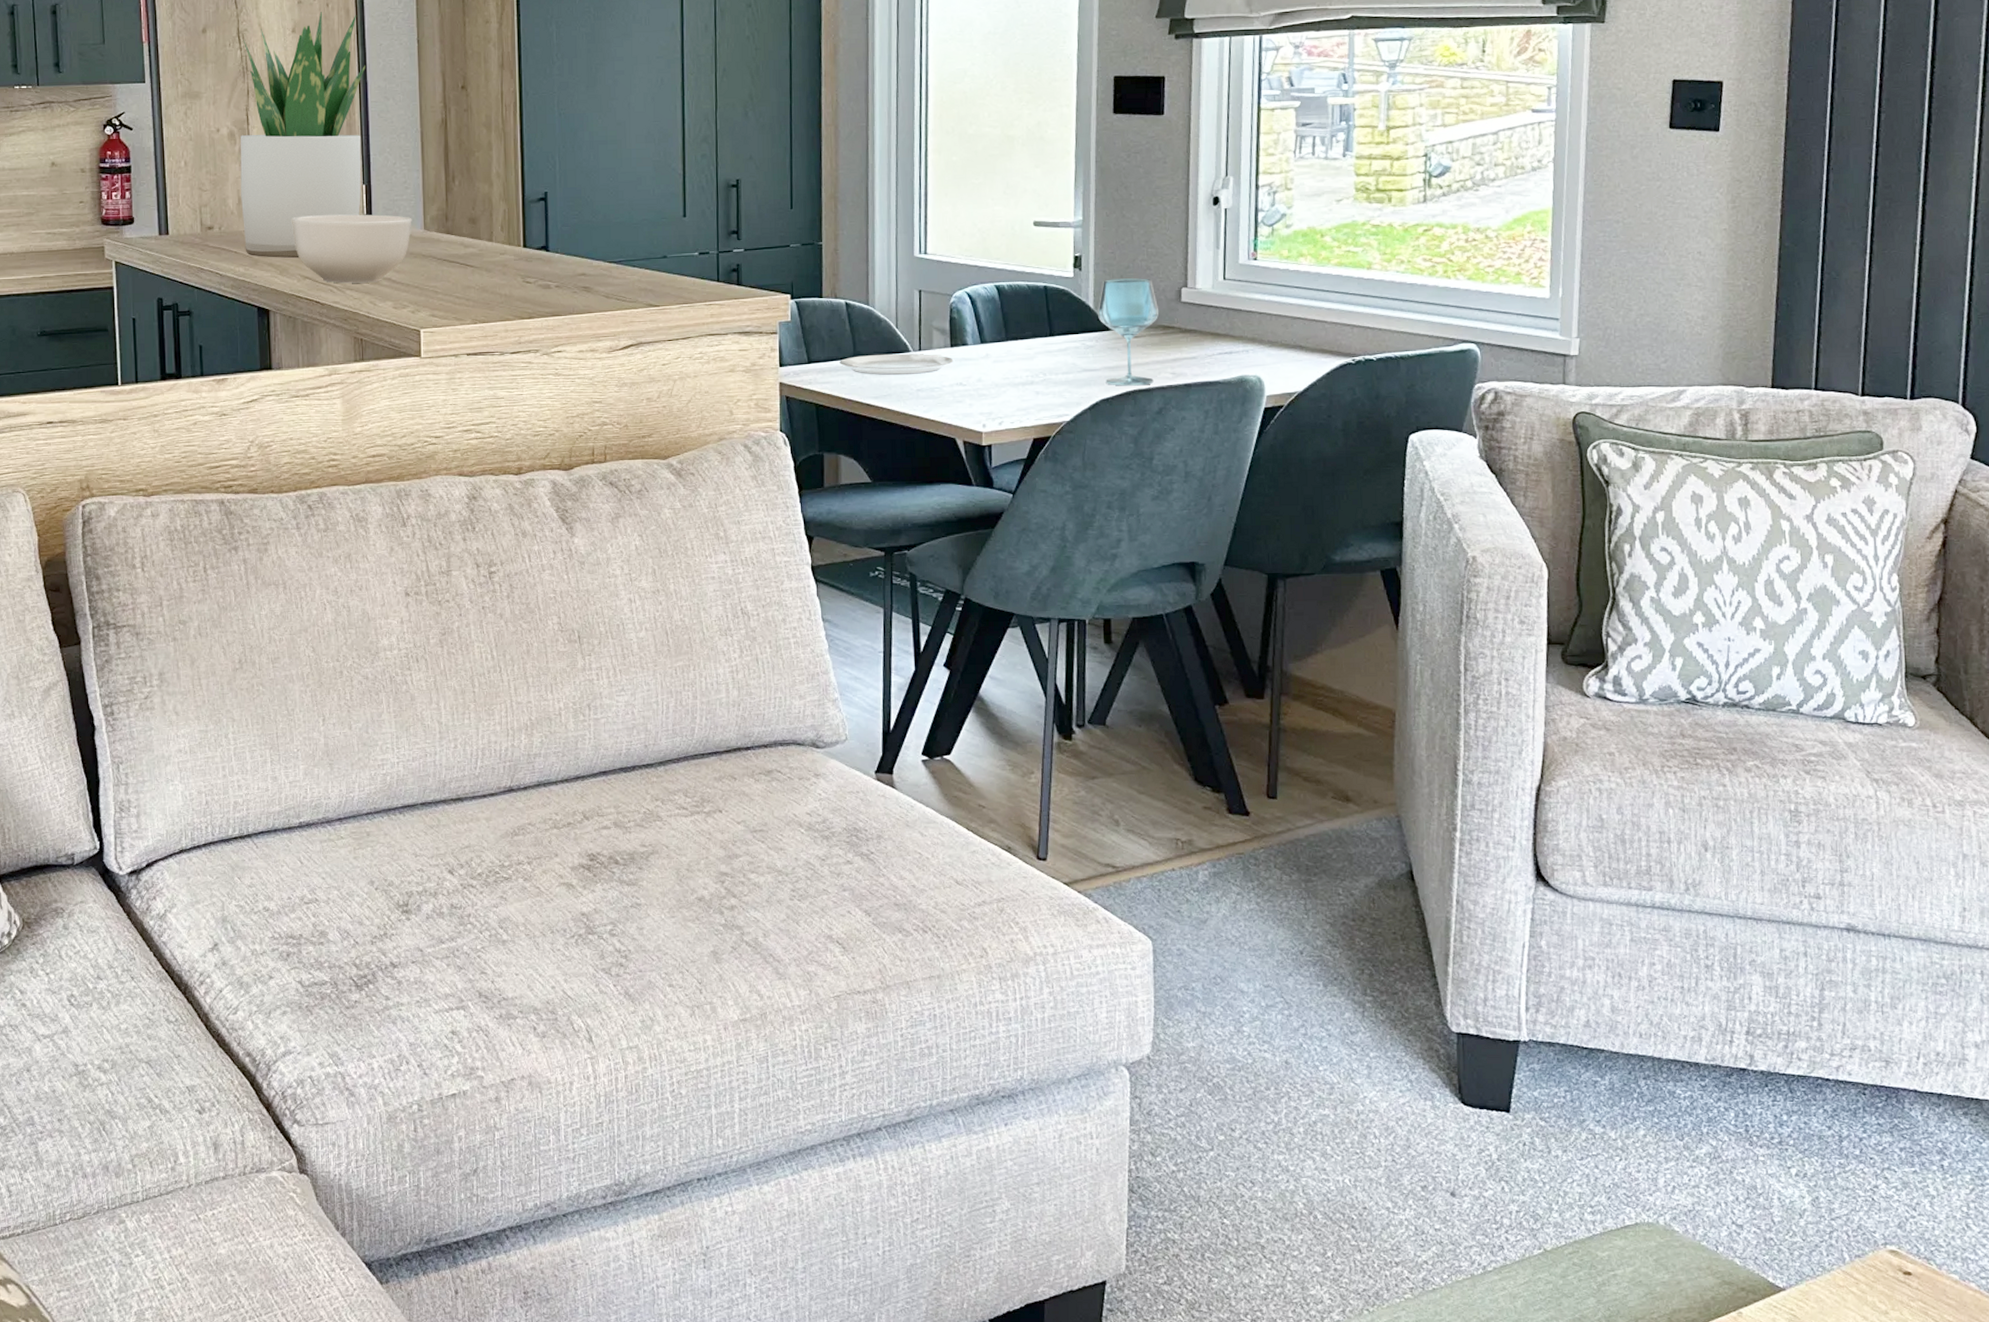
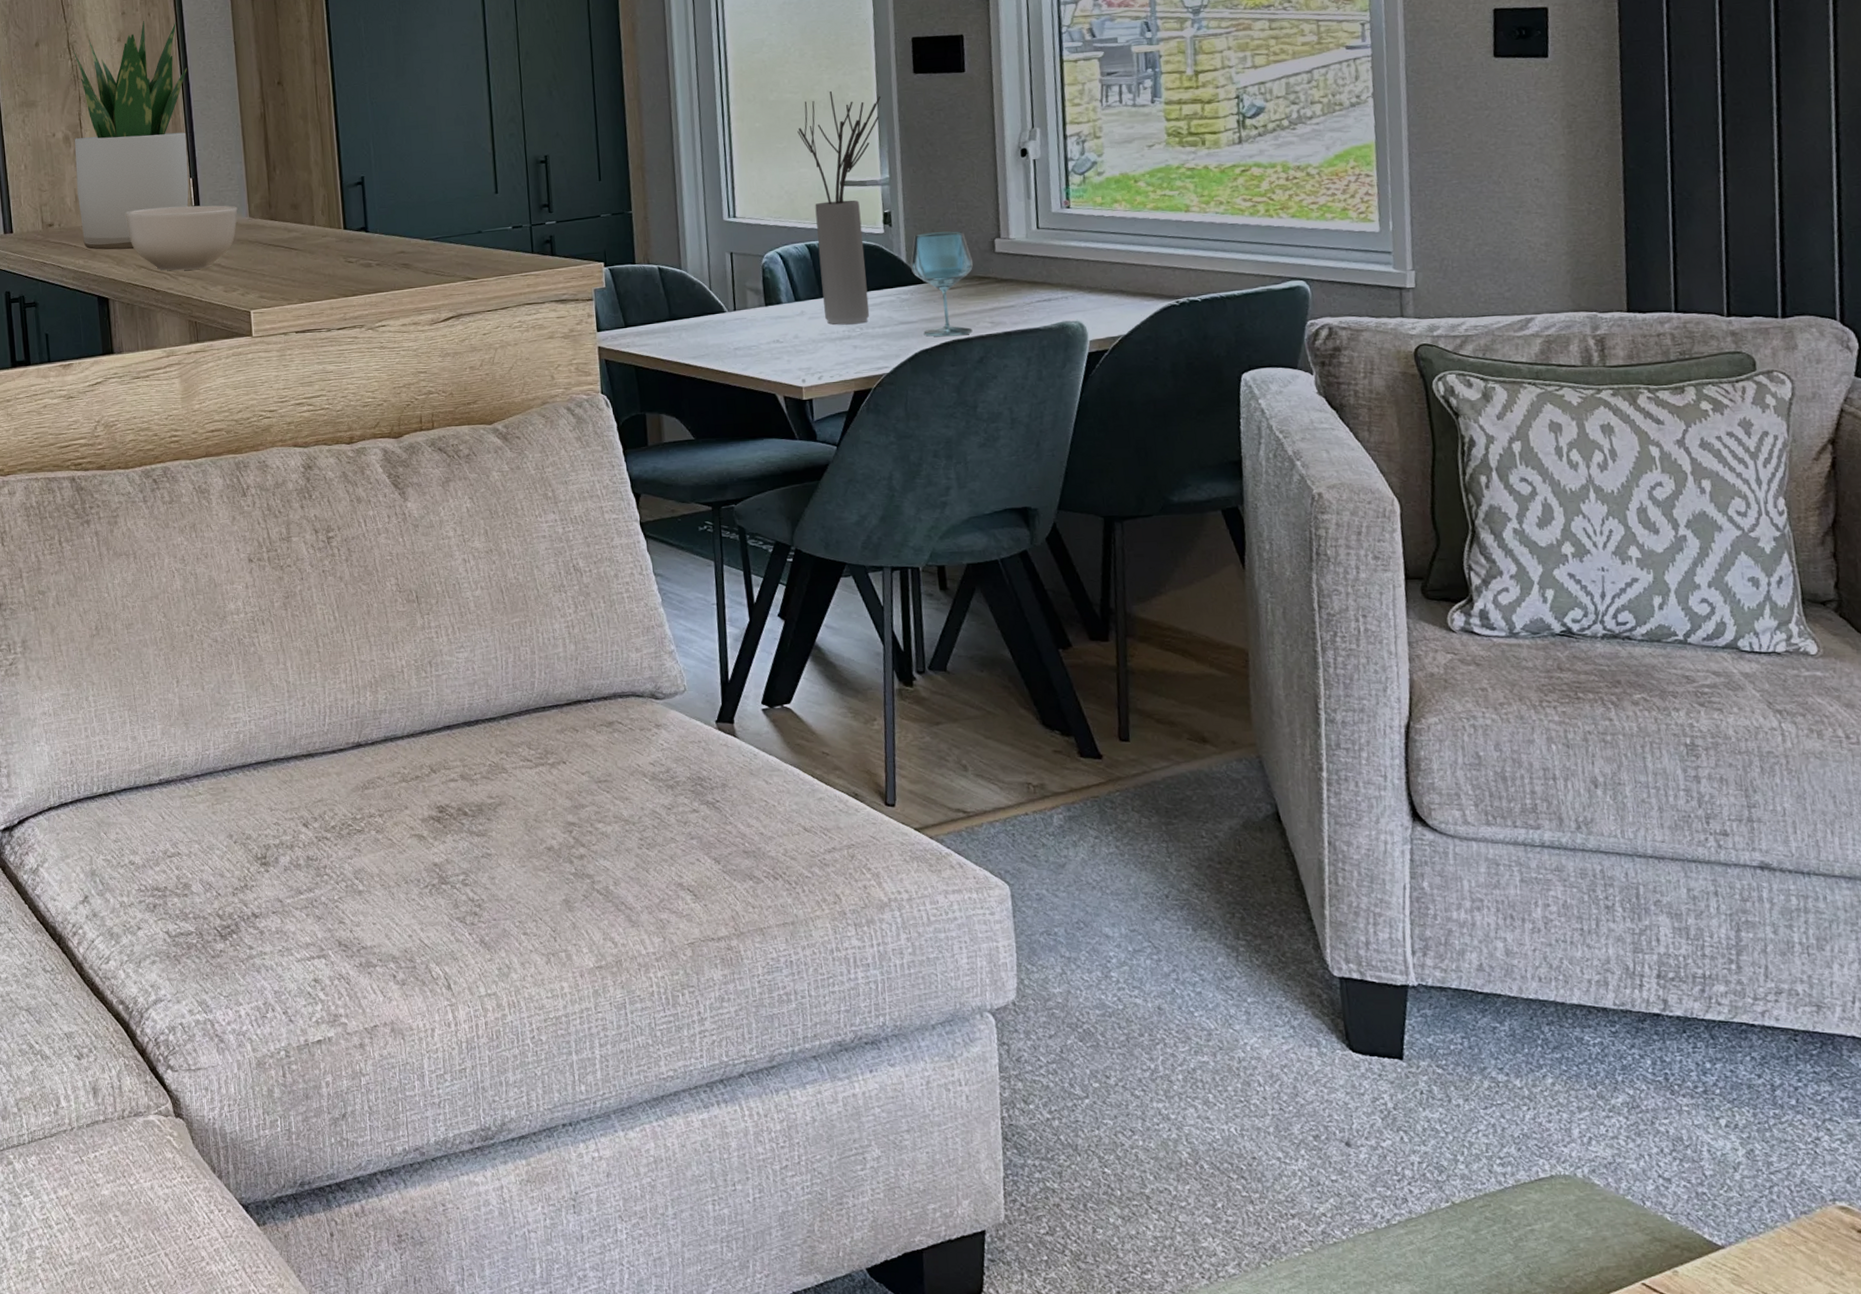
plate: present [839,353,954,376] -> none [656,313,769,336]
vase: none [994,127,1079,370] -> present [797,90,881,325]

